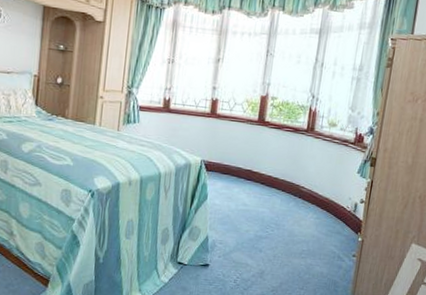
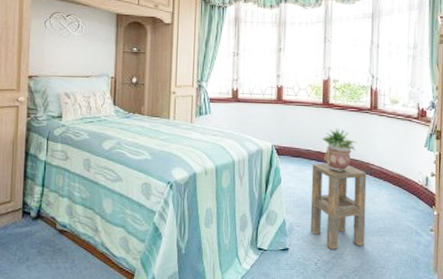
side table: none [232,181,296,269] -> present [310,163,367,250]
potted plant: none [253,147,289,192] -> present [321,128,357,171]

